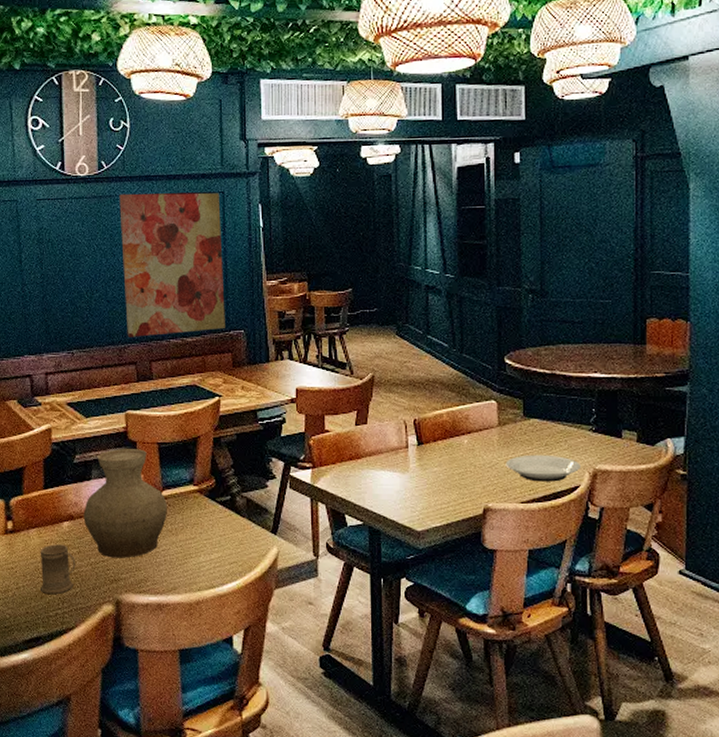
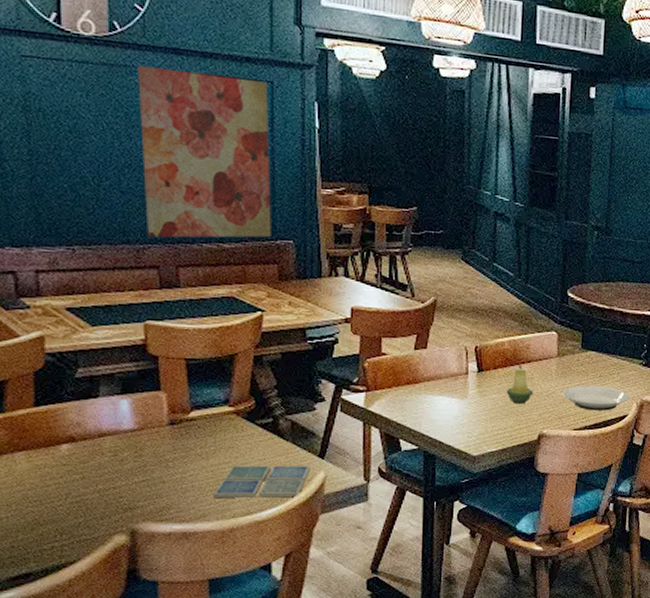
mug: present [40,544,76,595] -> none [29,469,78,526]
vase: present [83,449,167,558] -> none [88,363,196,484]
drink coaster: none [182,540,264,572] -> present [213,465,310,498]
candle holder: none [447,436,475,477] -> present [506,365,533,405]

